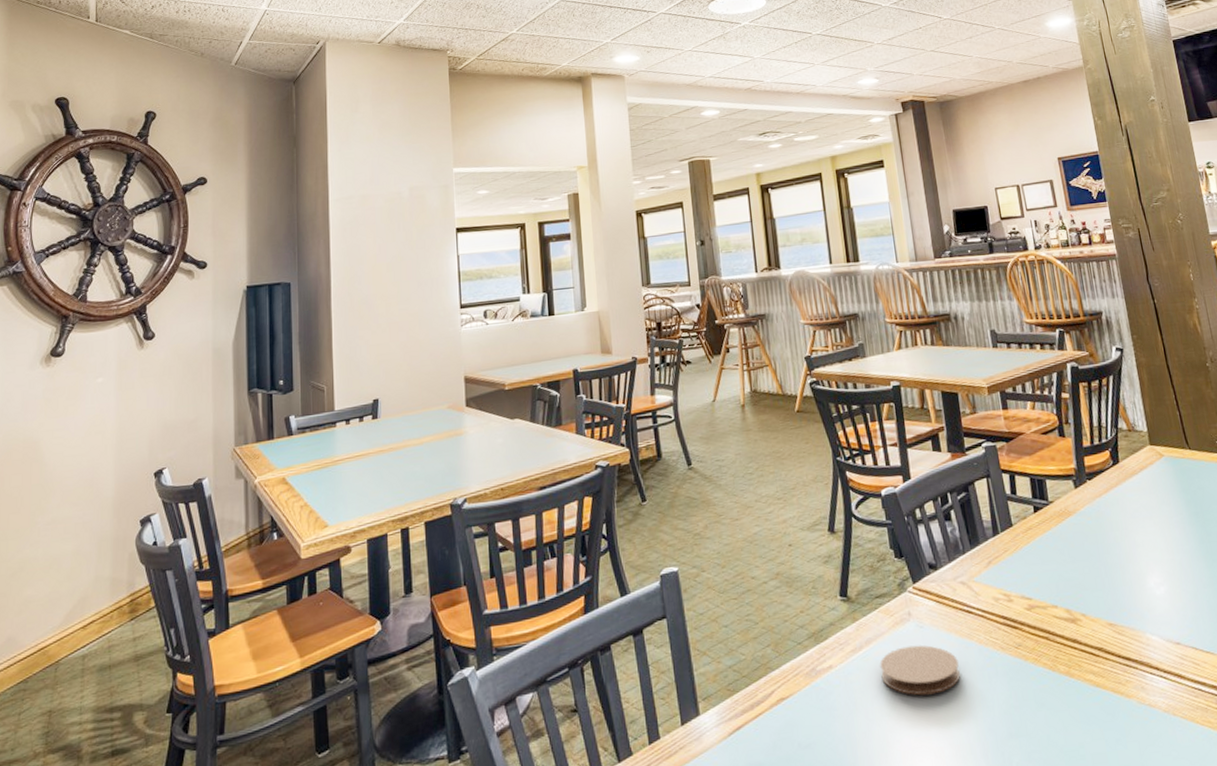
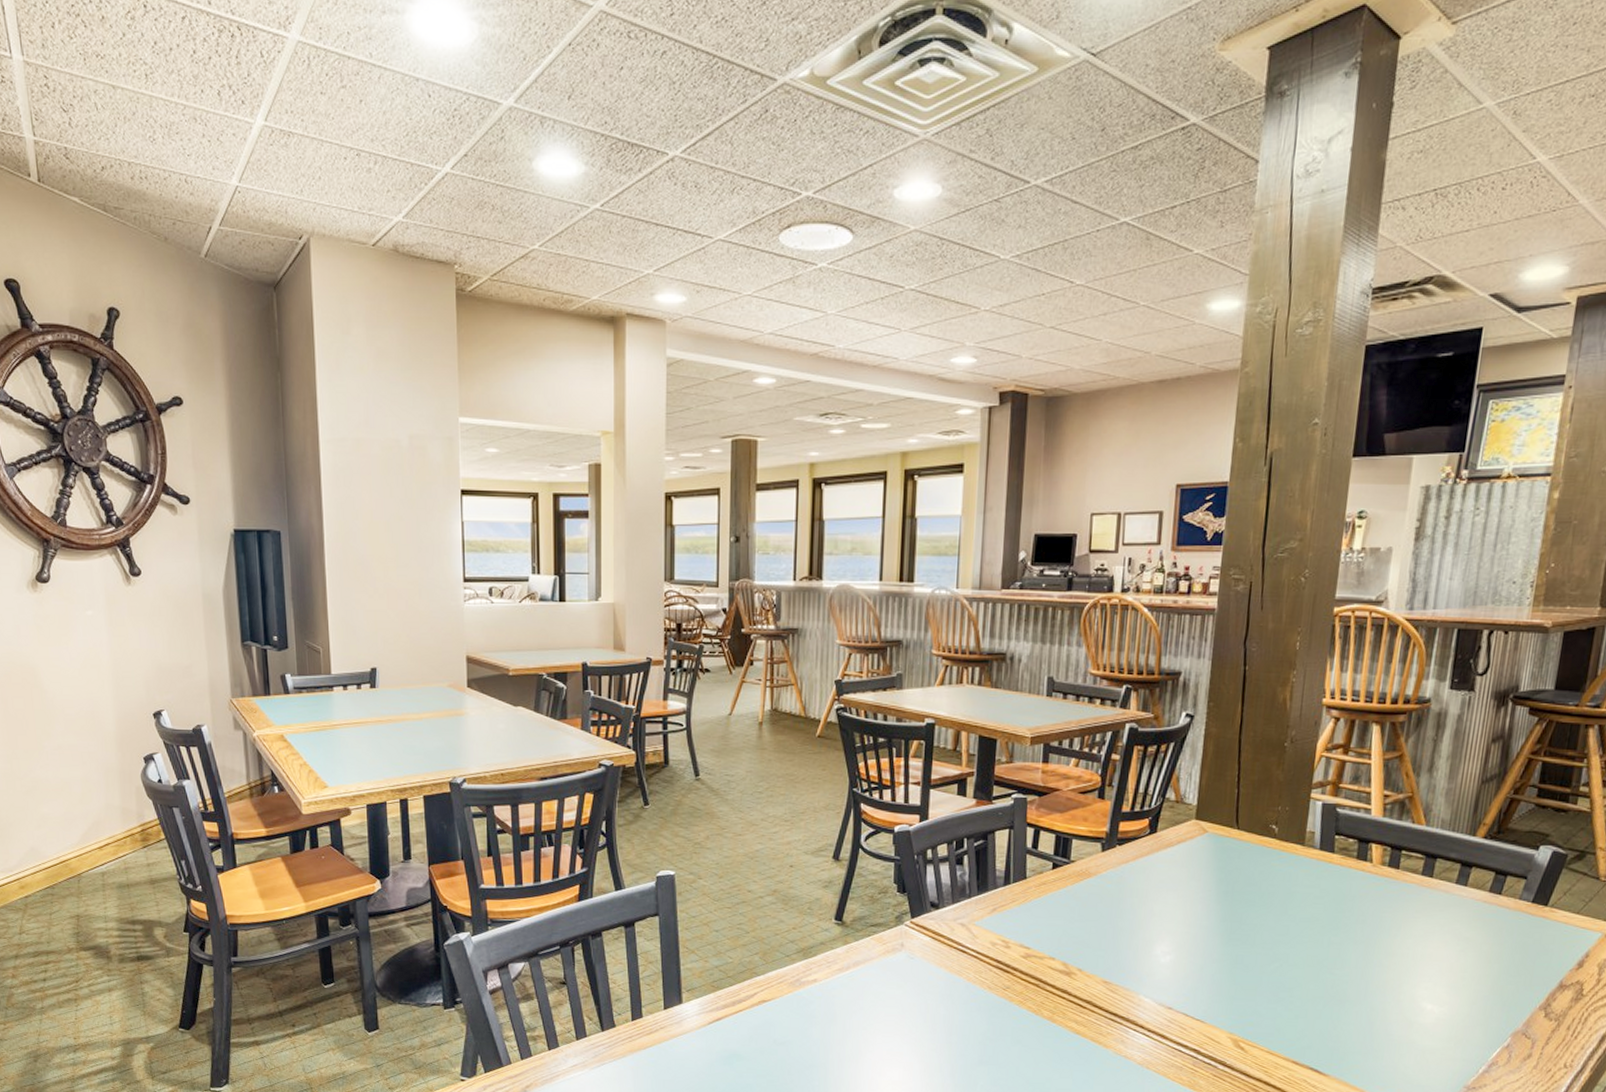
coaster: present [880,645,960,696] -> none [864,973,943,1018]

